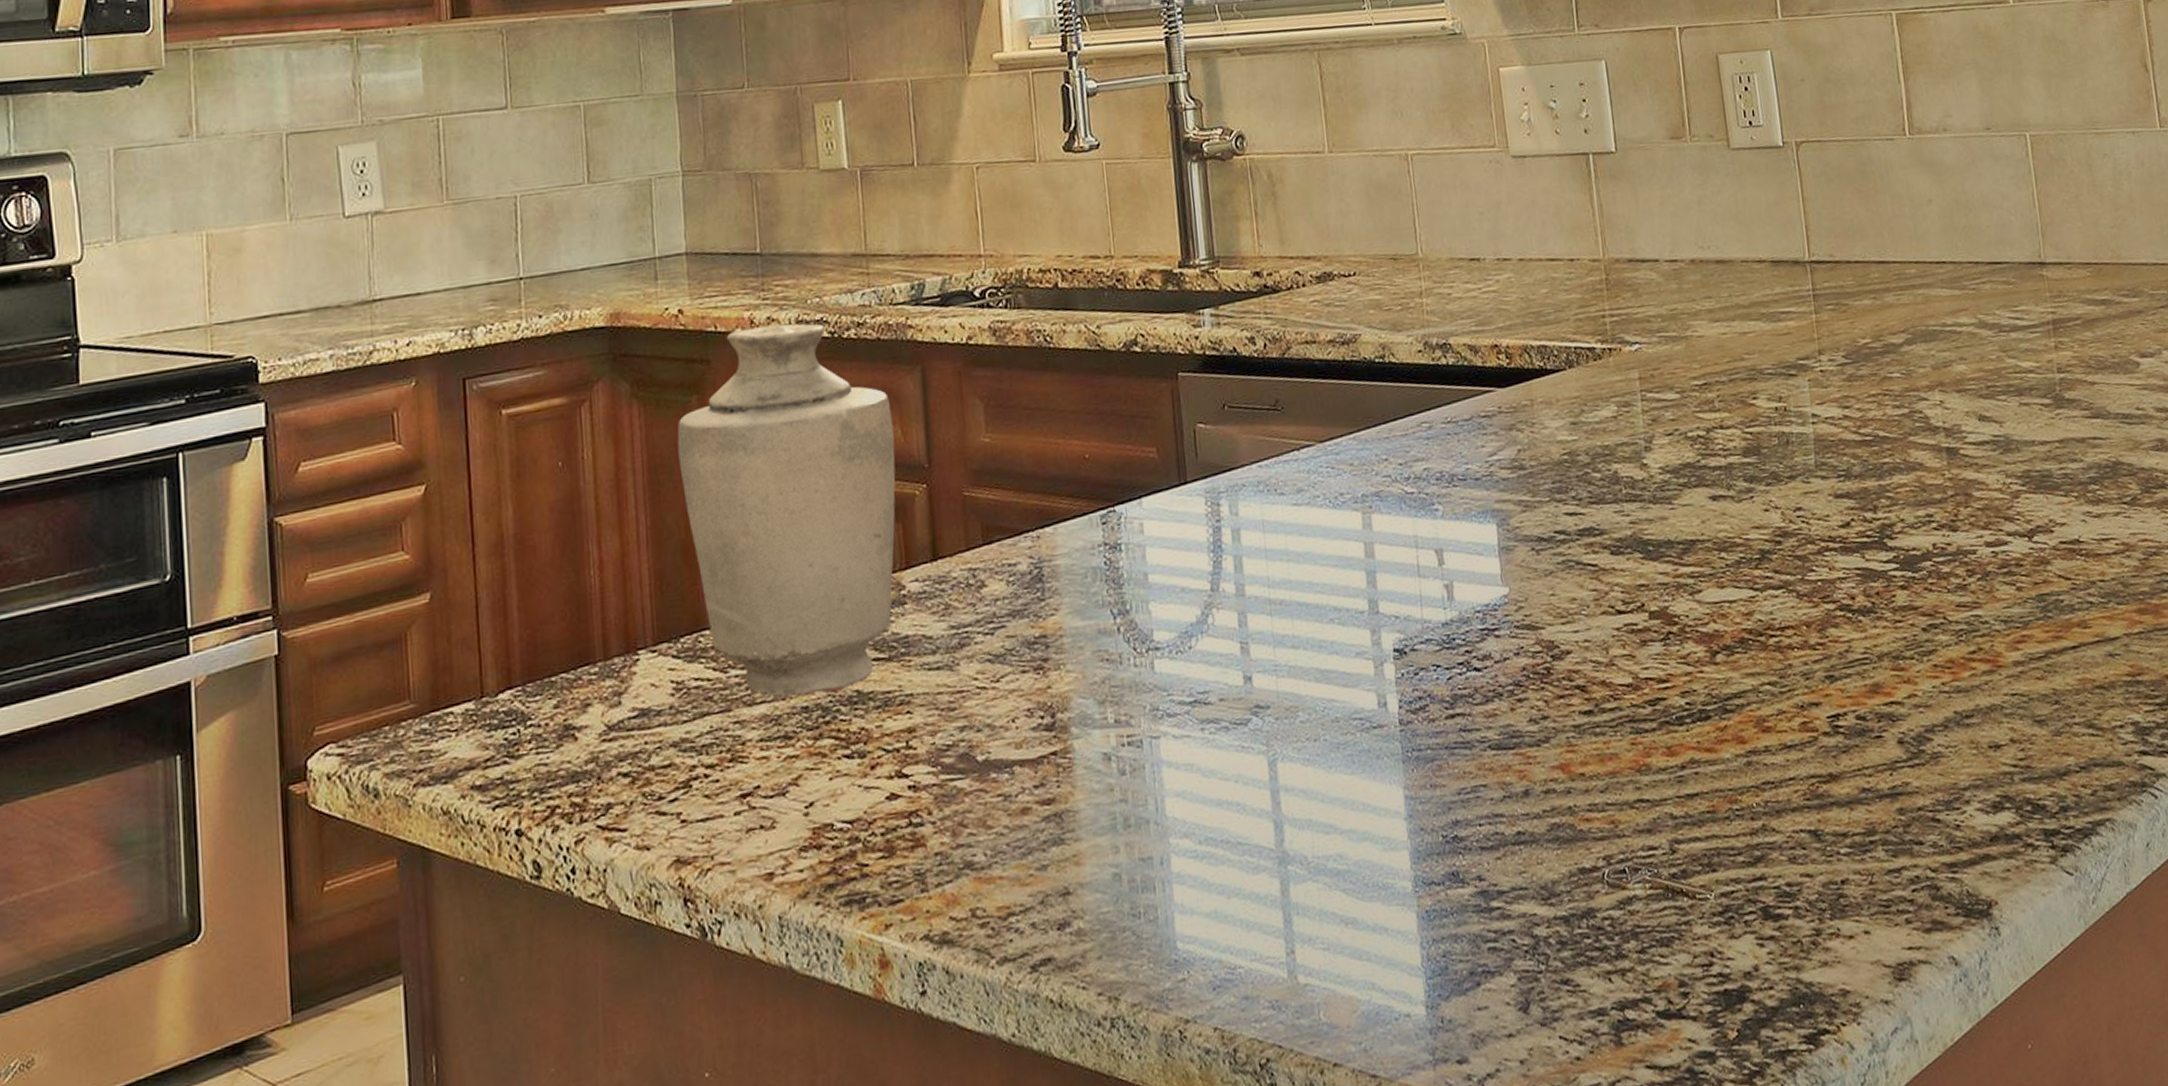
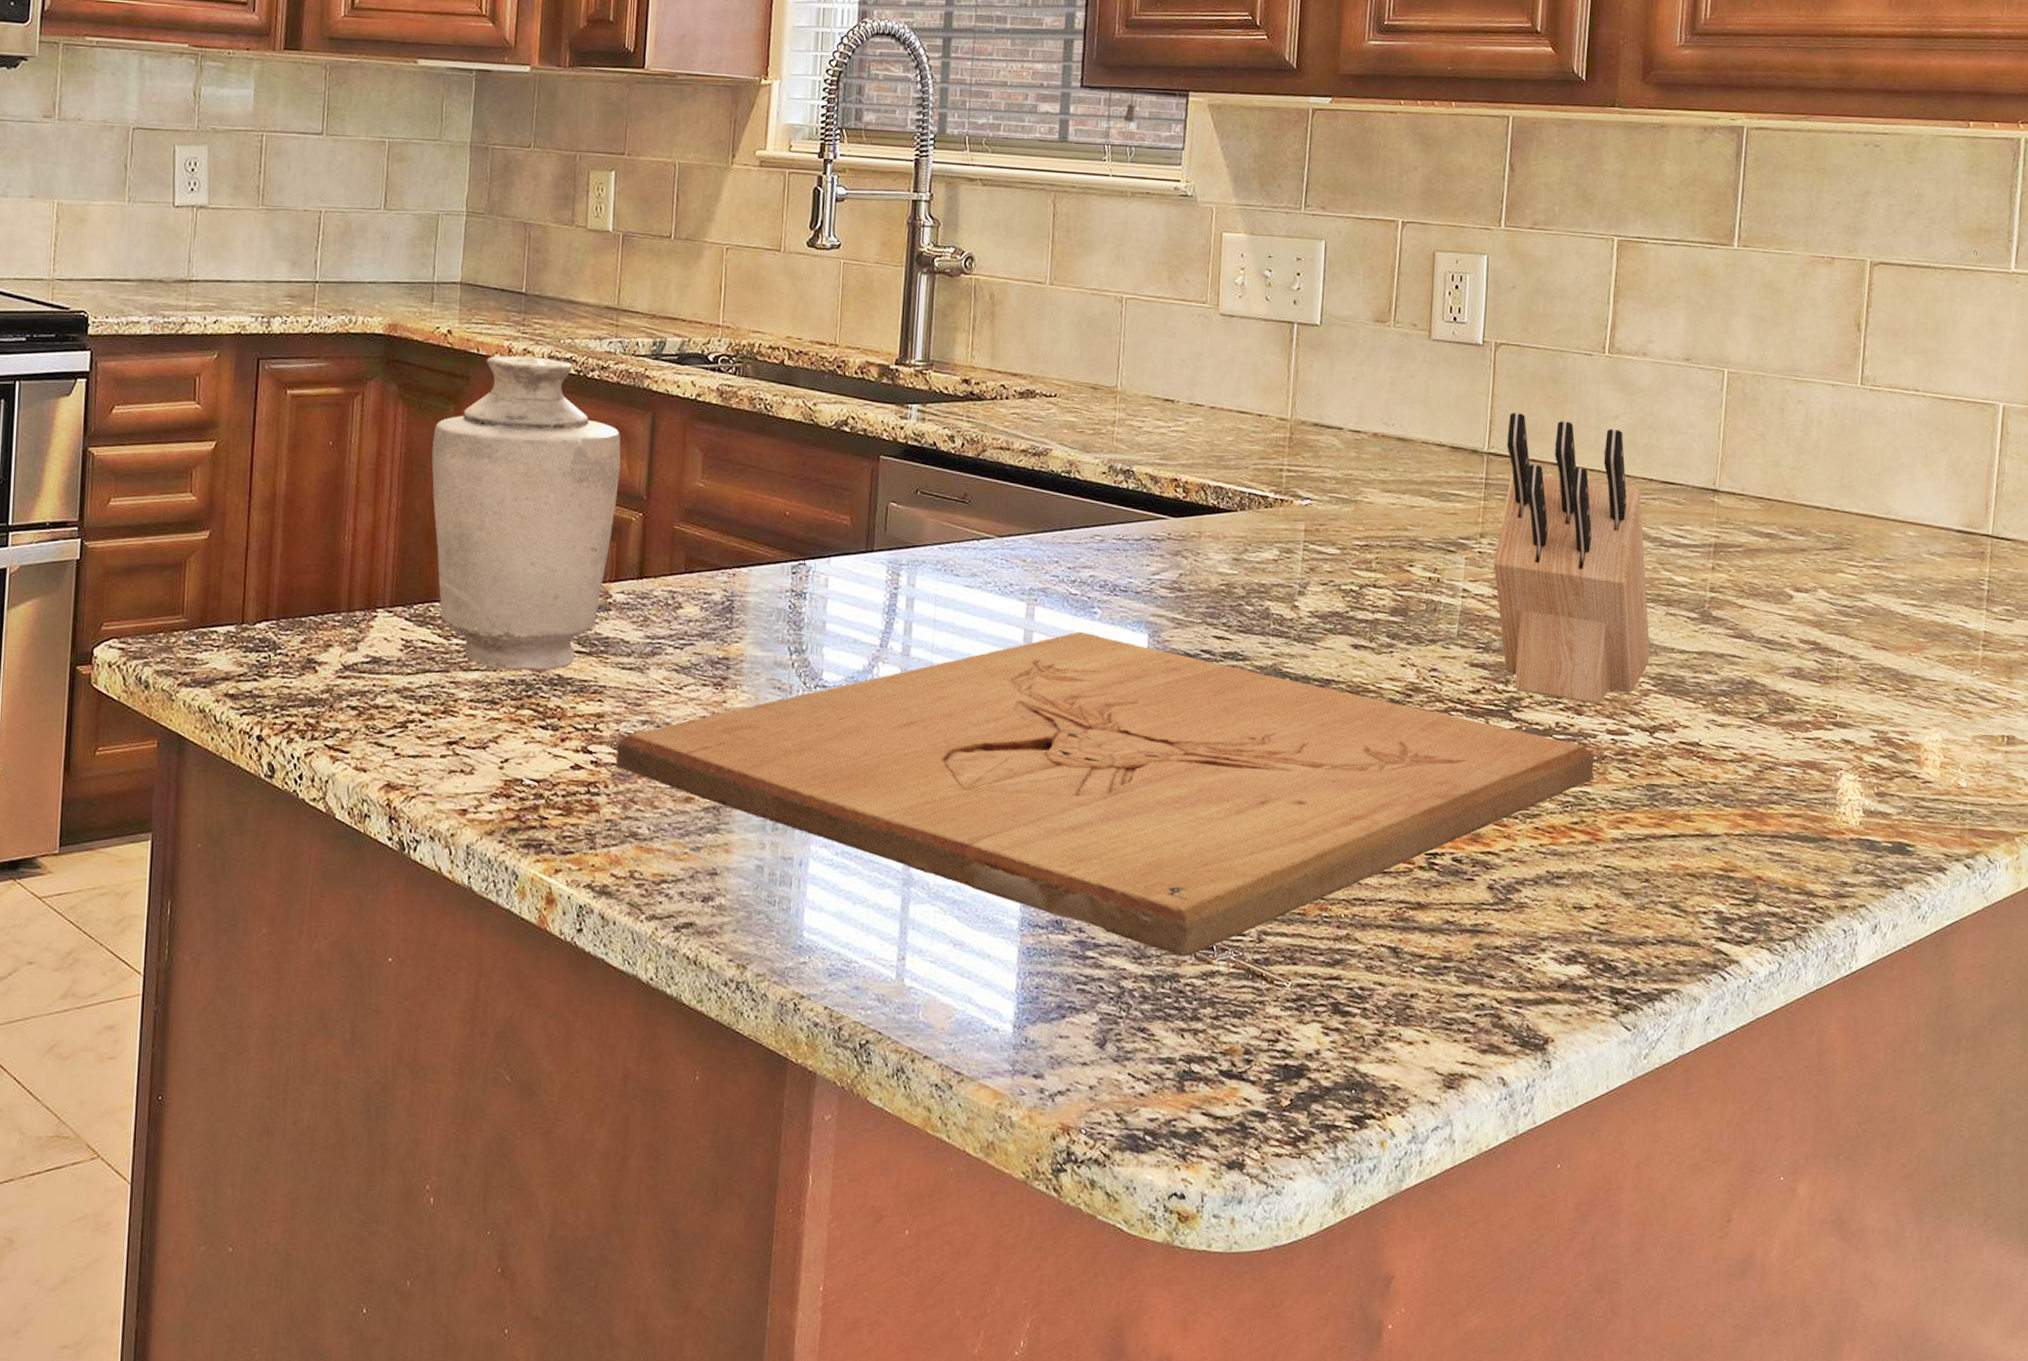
cutting board: none [935,533,1983,888] -> present [616,631,1595,957]
knife block: none [1823,213,2013,517] -> present [1493,413,1650,705]

